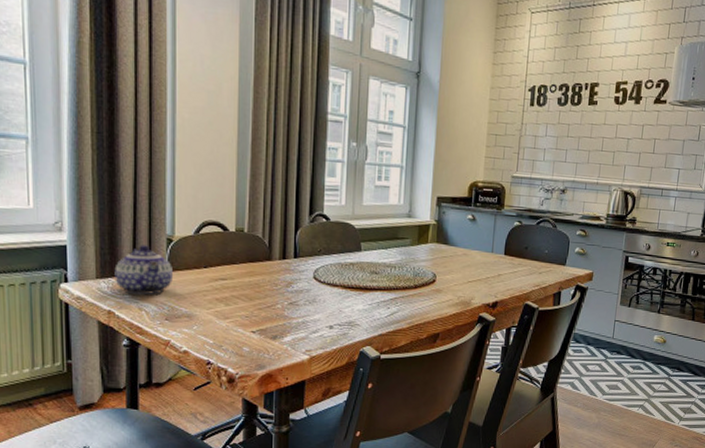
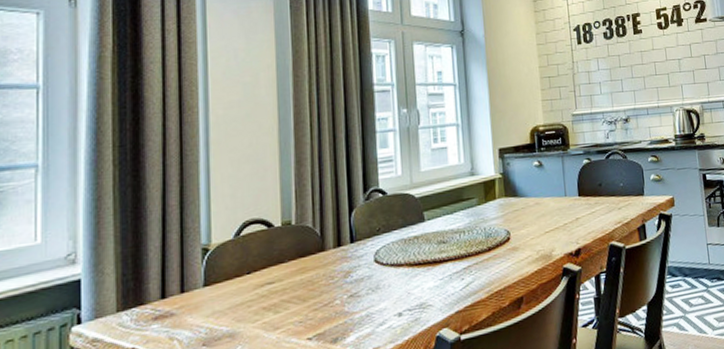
teapot: present [114,245,174,295] -> none [139,261,212,323]

